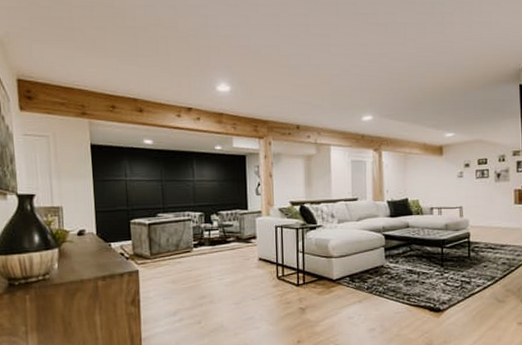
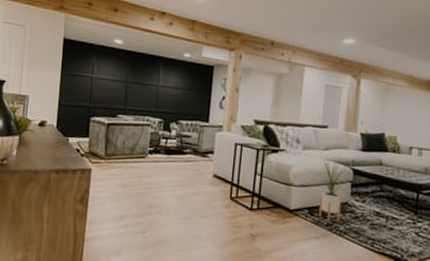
house plant: none [353,225,383,285] -> present [317,157,351,221]

